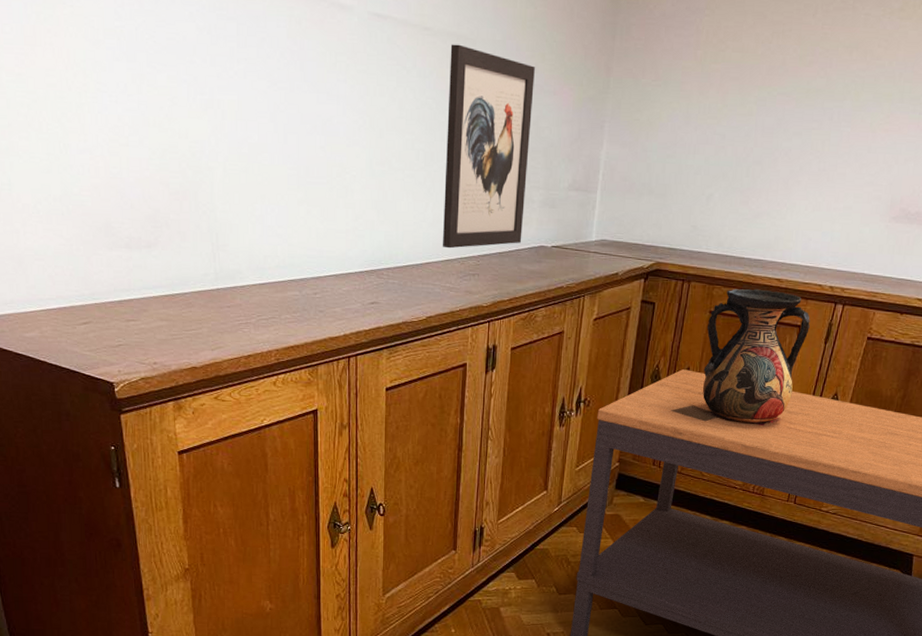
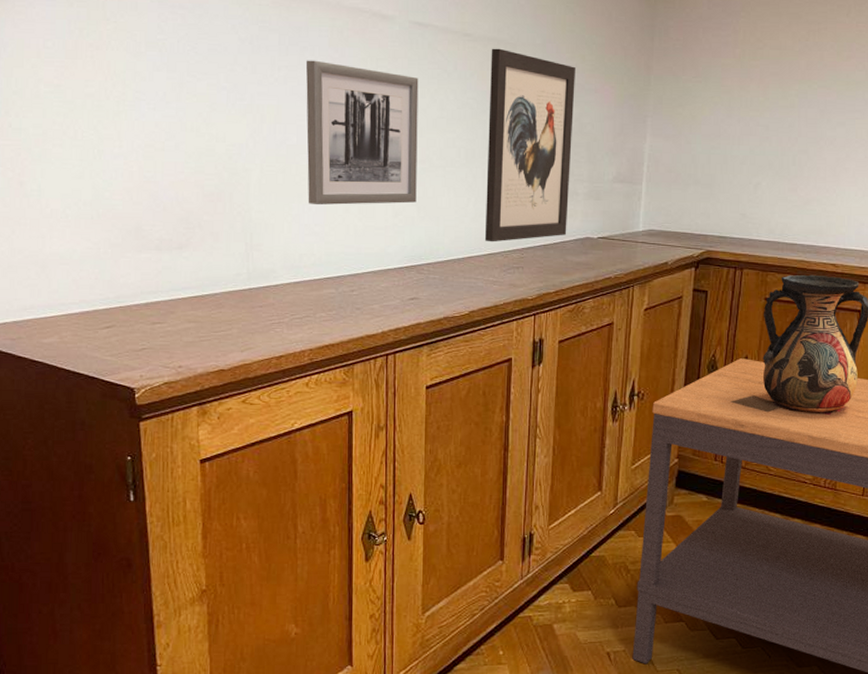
wall art: none [264,52,378,207] -> present [305,60,419,205]

